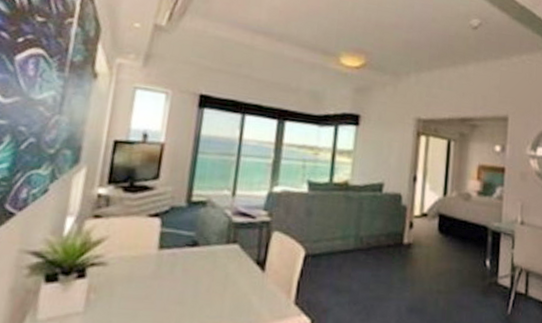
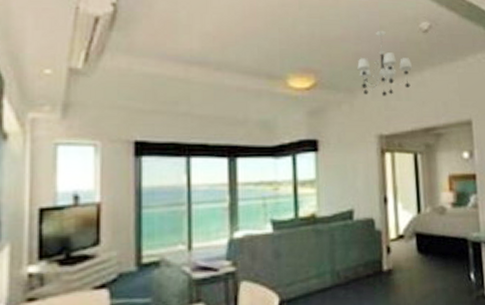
chandelier: none [405,22,458,84] -> present [357,30,413,96]

